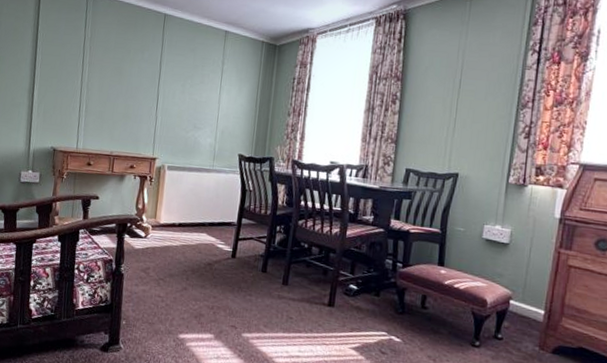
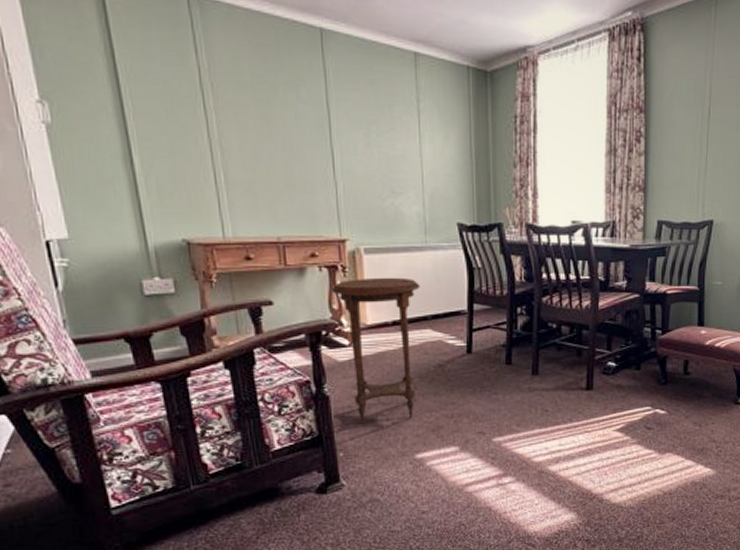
side table: none [139,187,204,303] -> present [331,277,421,424]

